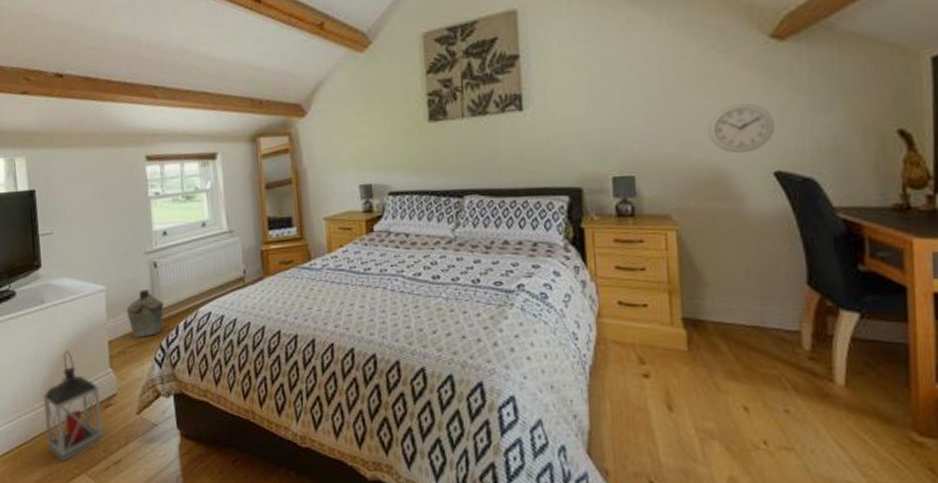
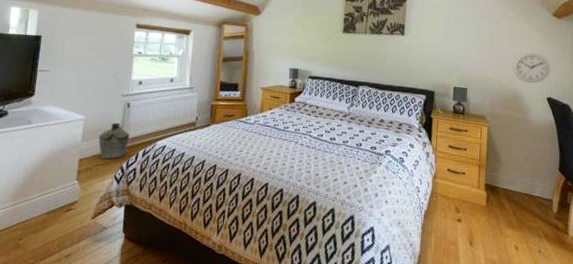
lantern: present [43,351,104,462] -> none [10,163,64,253]

